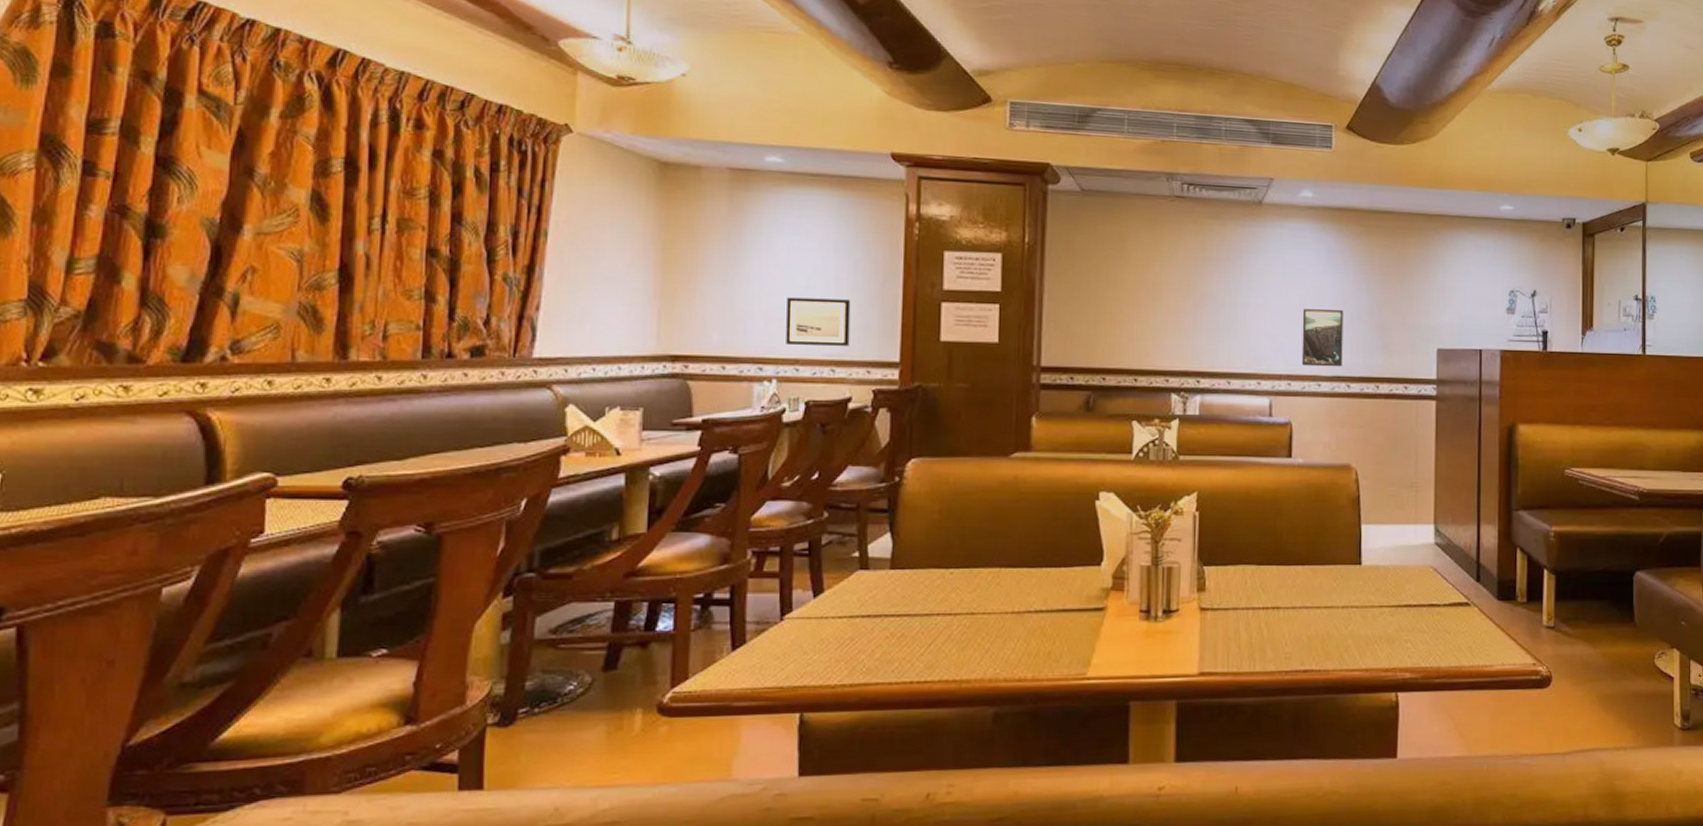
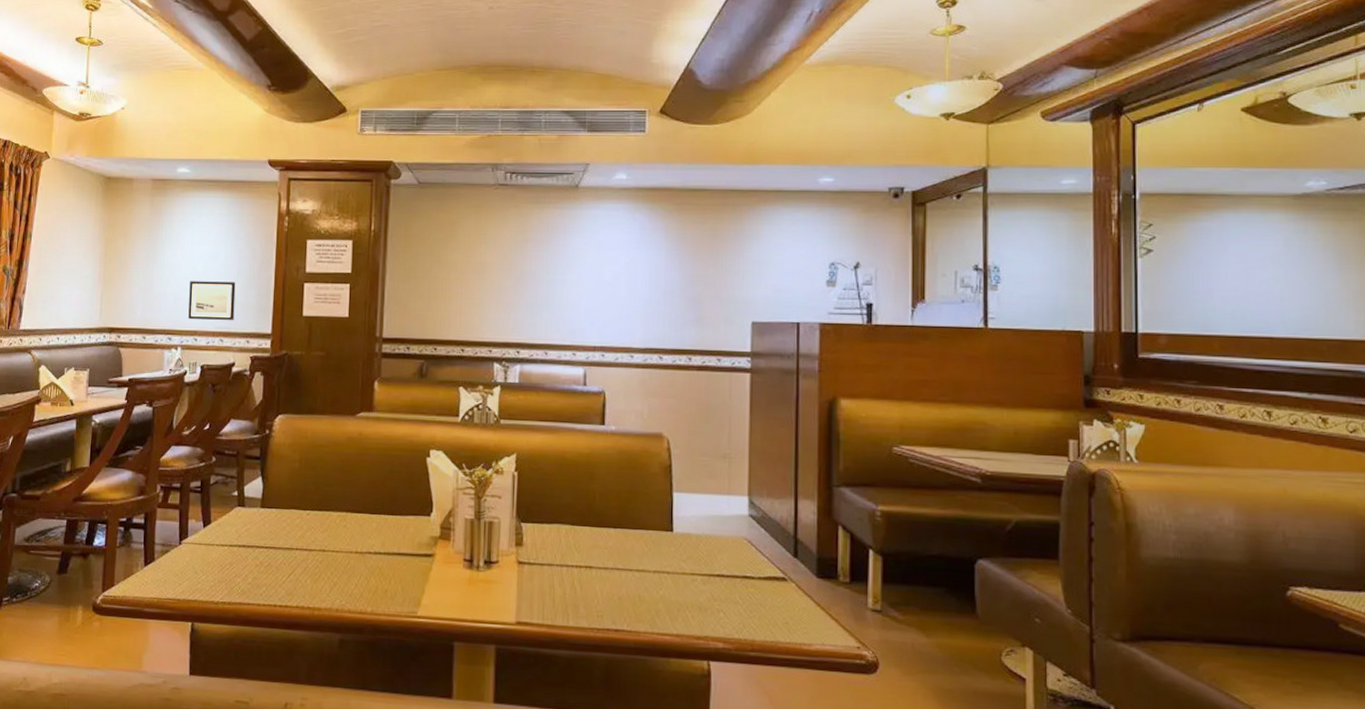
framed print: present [1301,309,1344,367] -> none [615,284,656,340]

